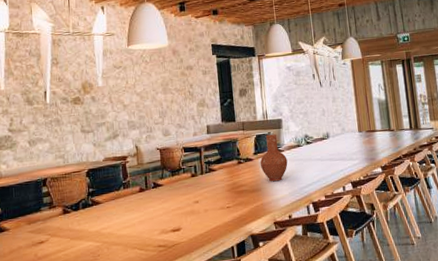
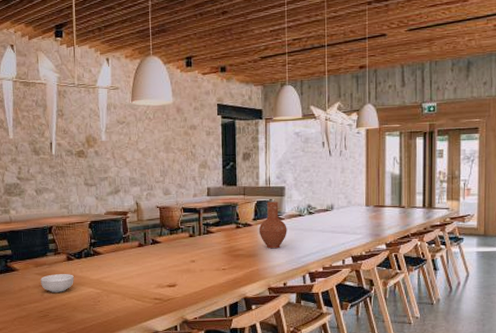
cereal bowl: none [34,228,71,251] -> present [41,274,74,293]

